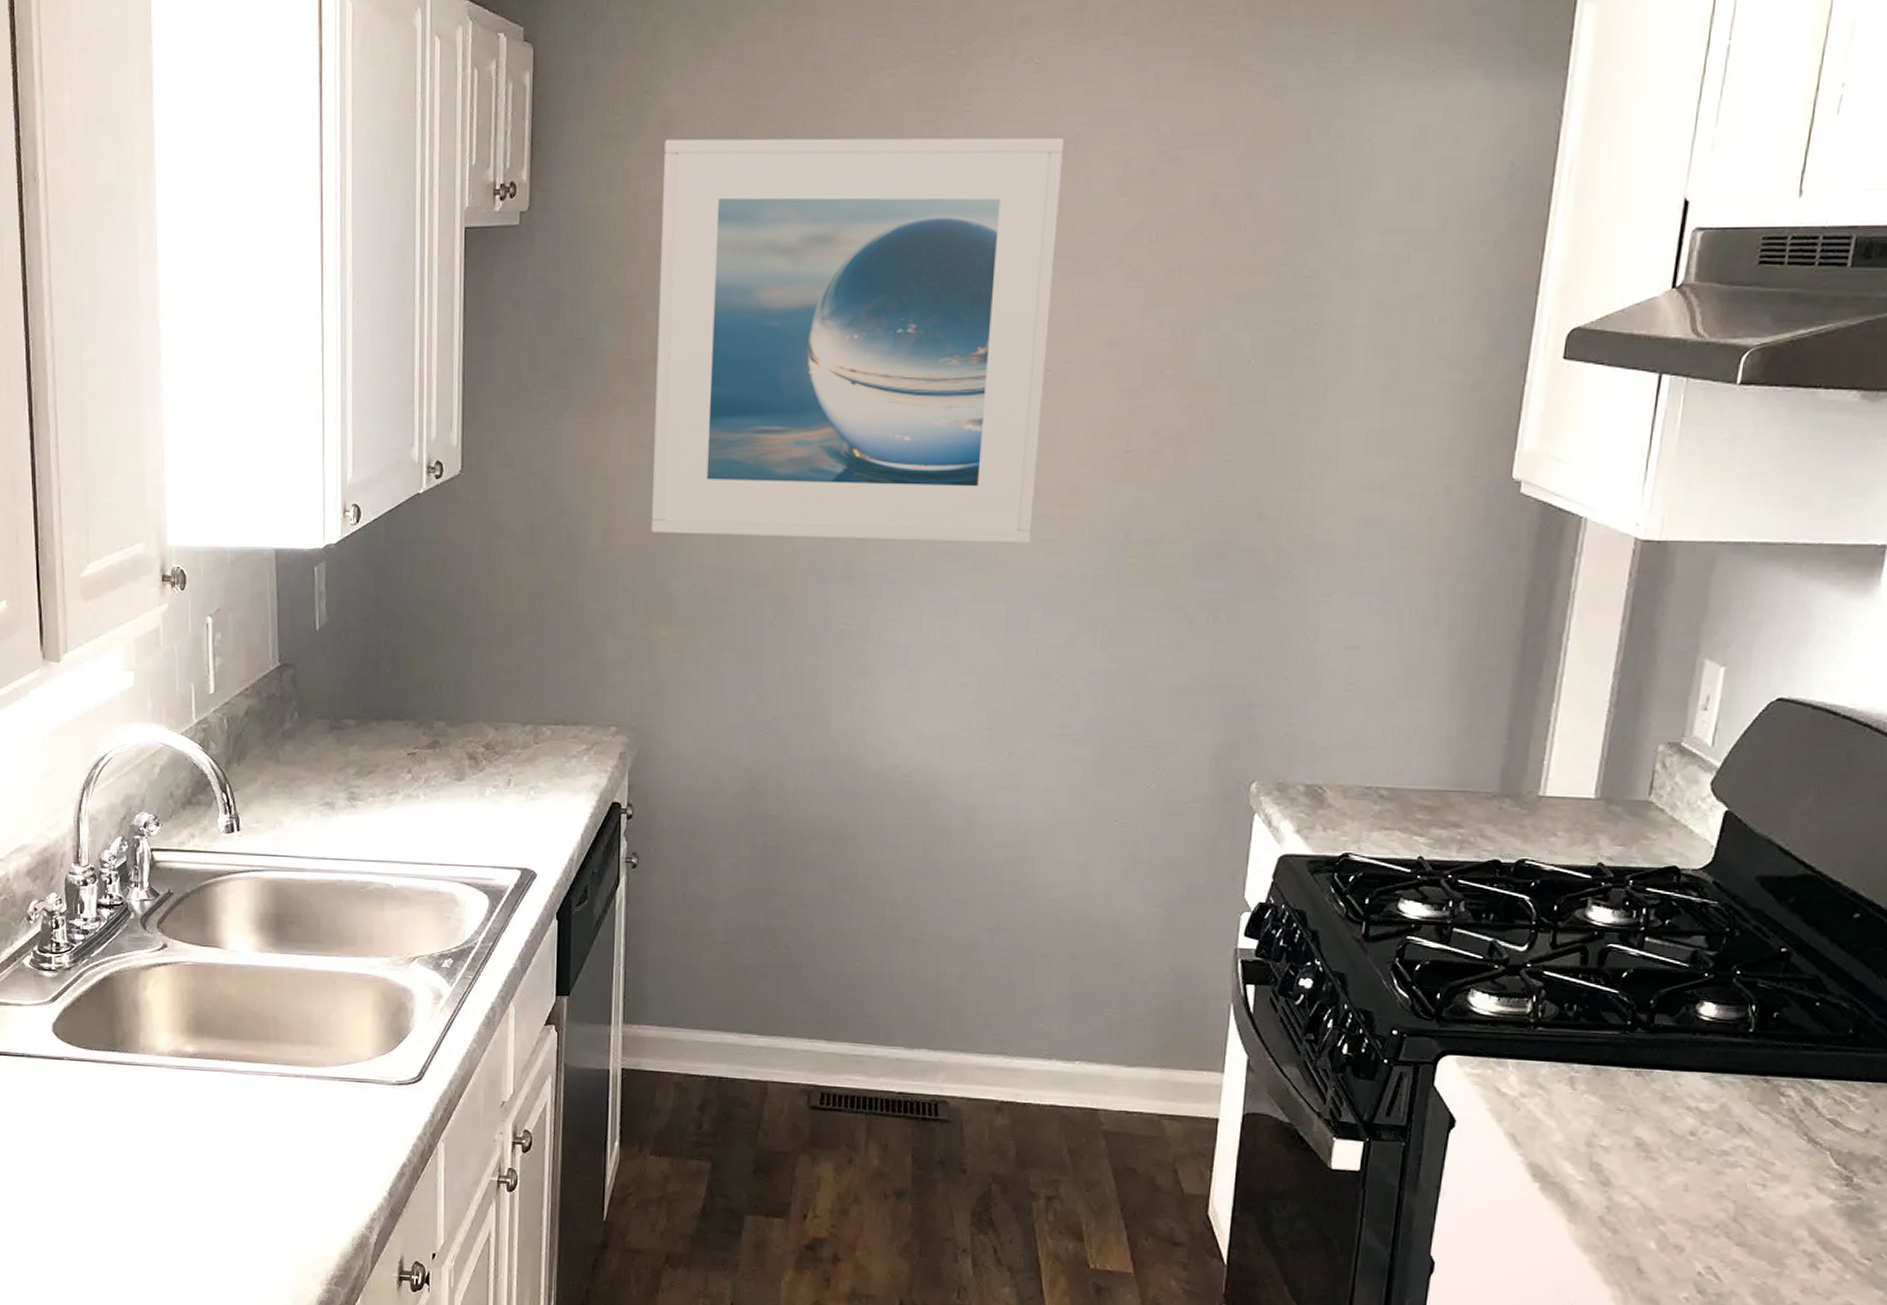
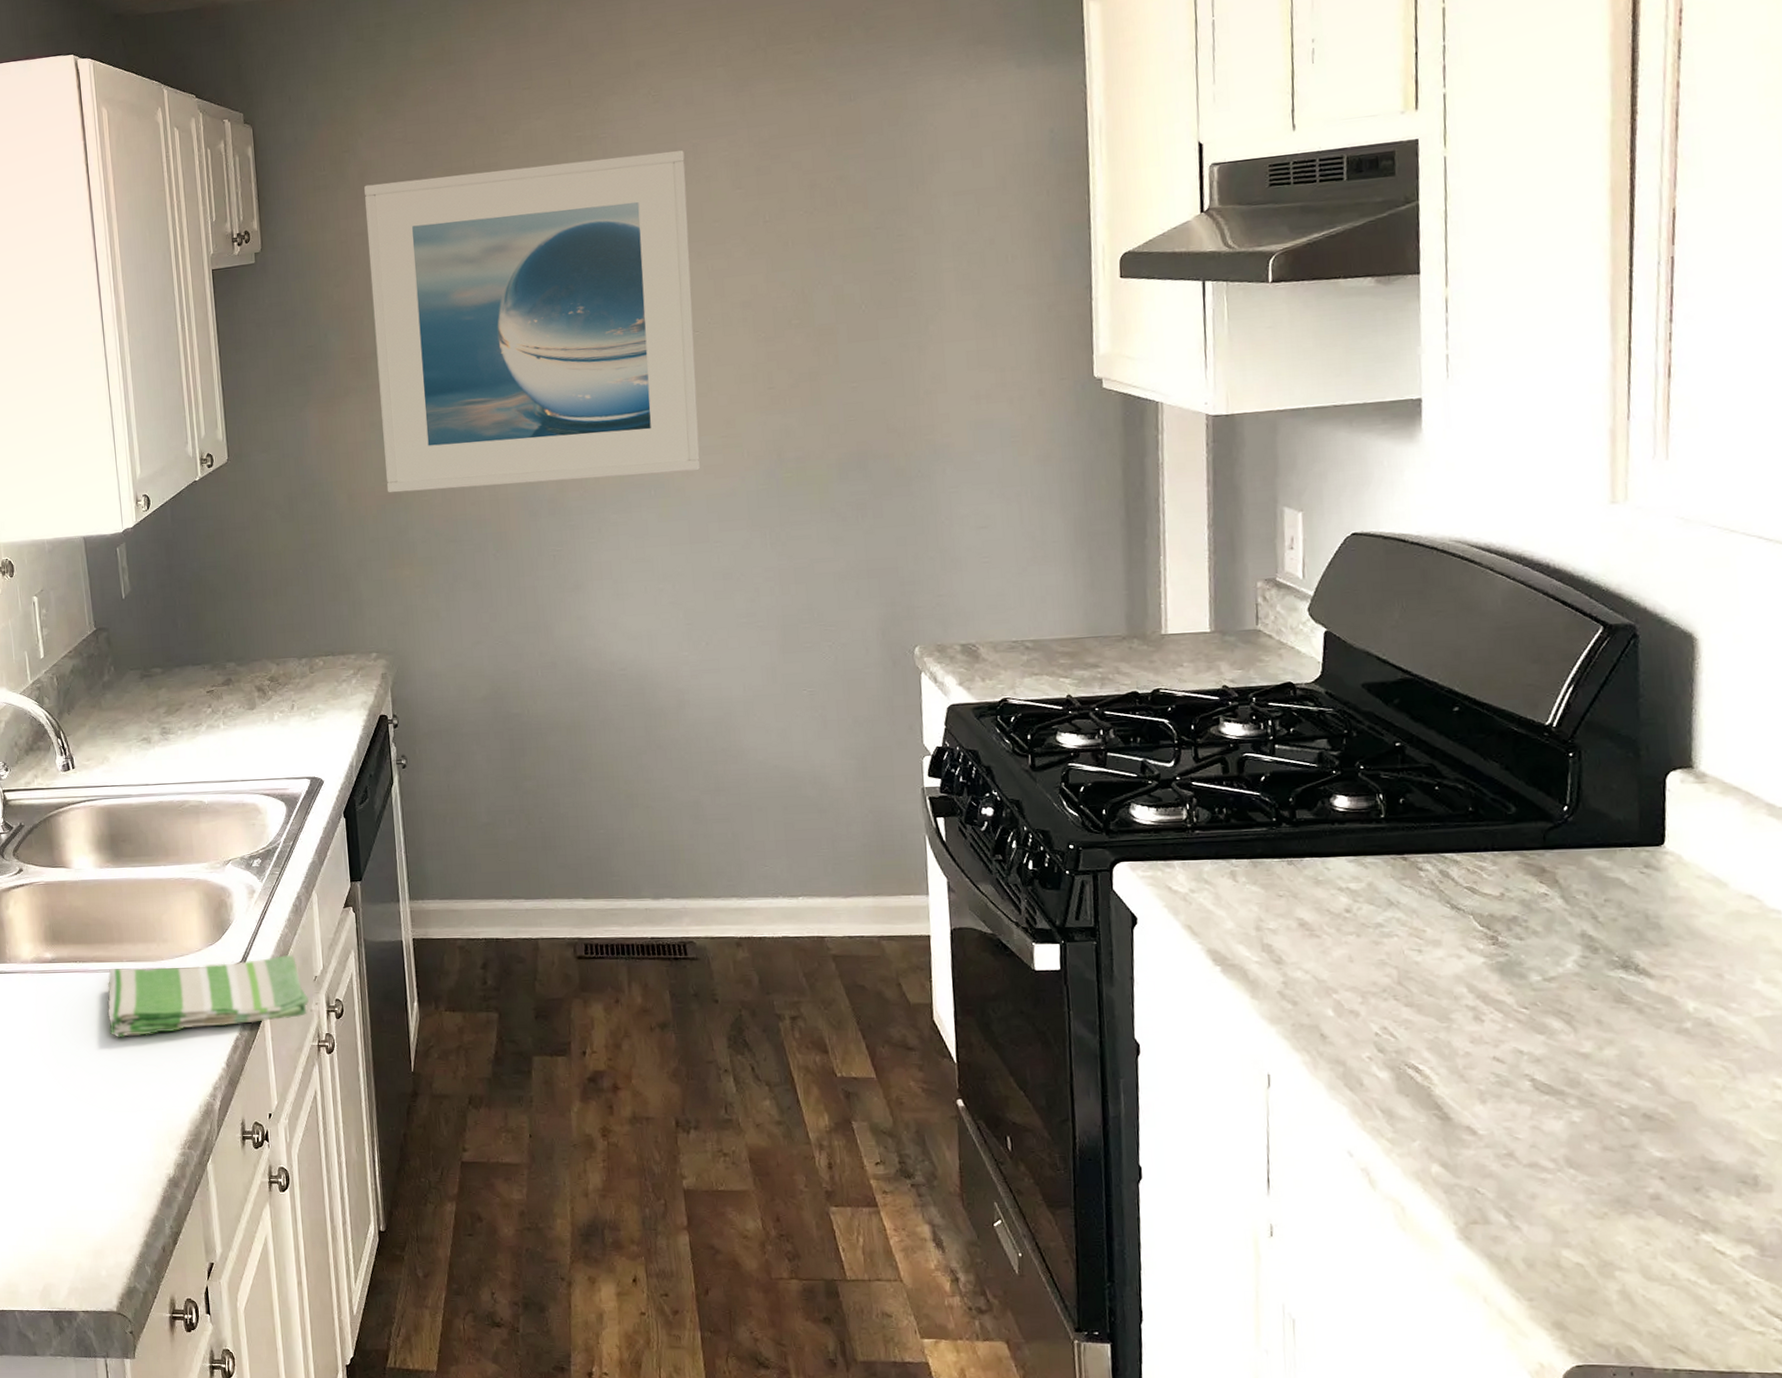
dish towel: none [254,1070,494,1152] -> present [107,954,309,1038]

